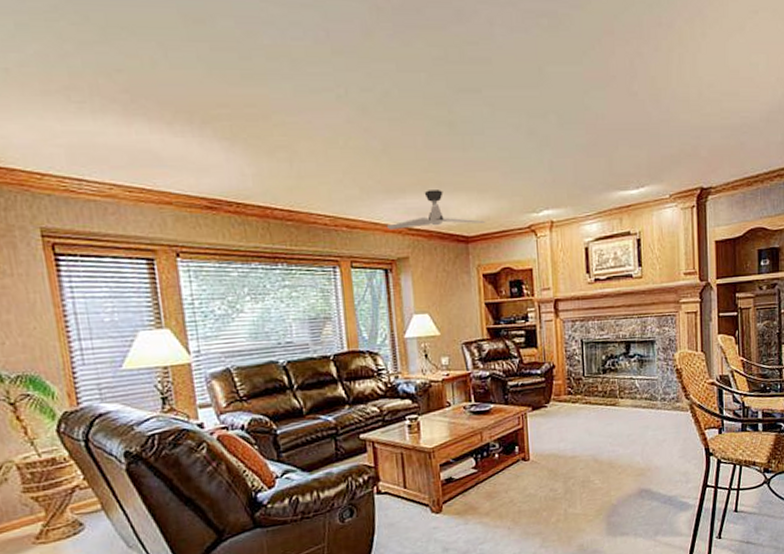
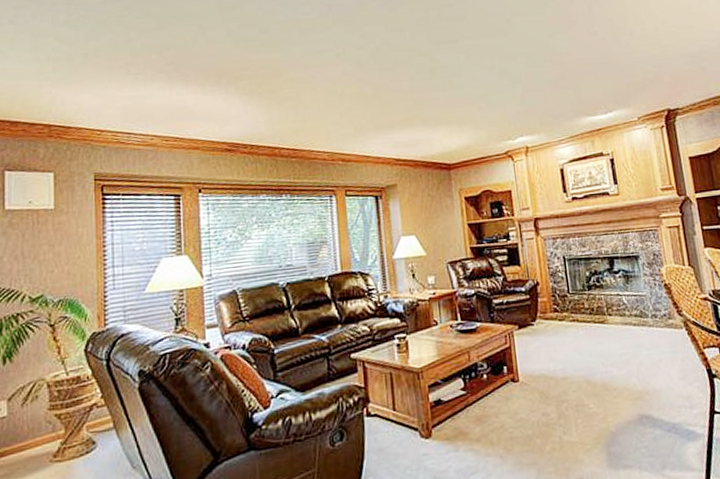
ceiling fan: present [386,190,486,229] -> none [376,125,466,161]

